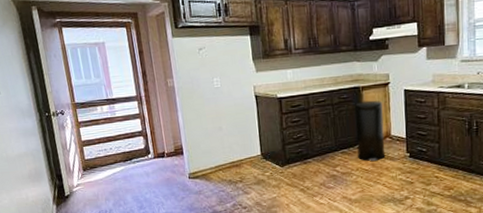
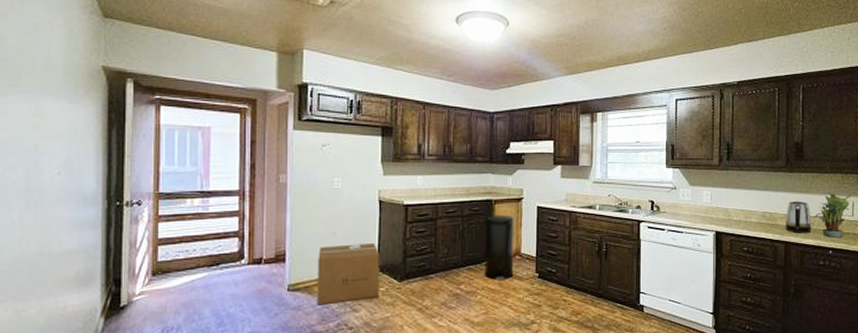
box: none [209,134,266,190] -> present [317,243,379,305]

